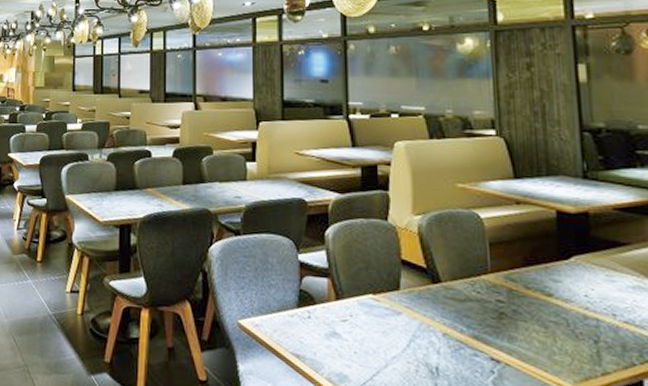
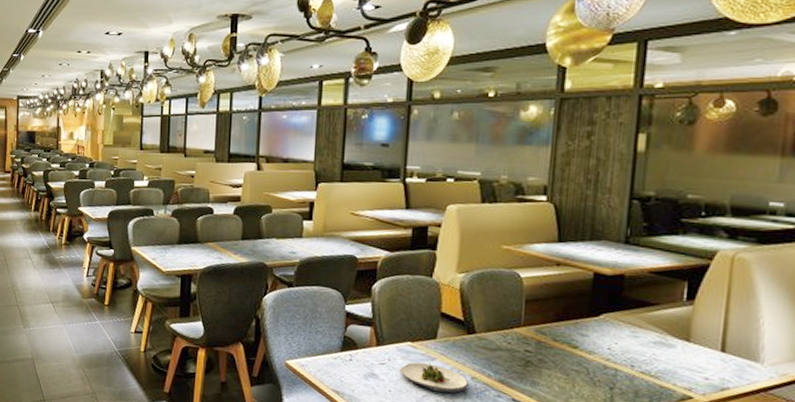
salad plate: none [364,317,440,353] -> present [400,362,468,393]

